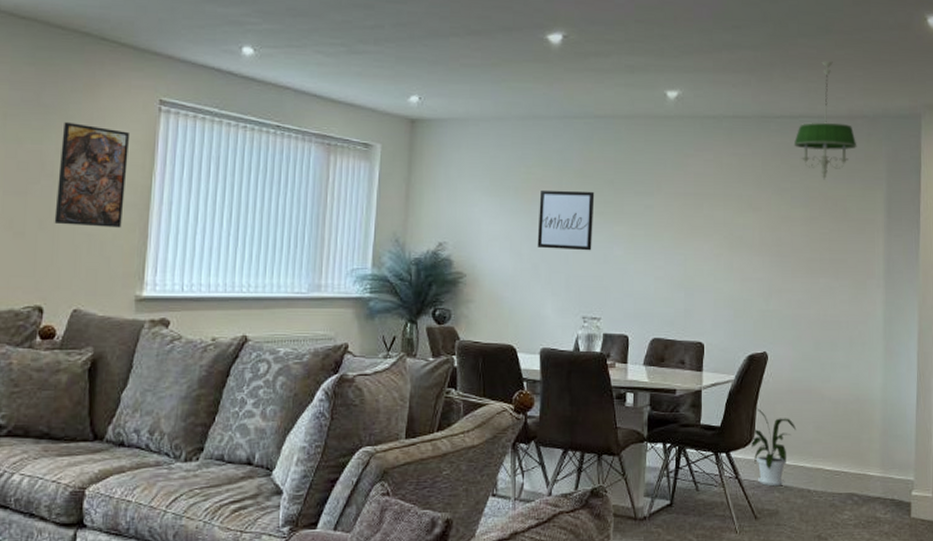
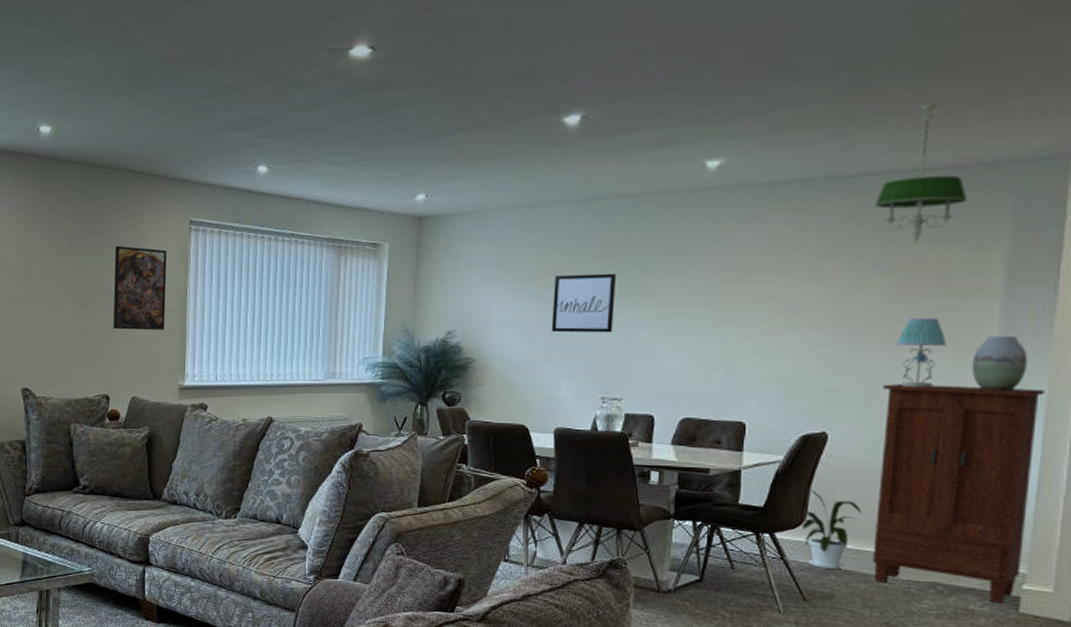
cabinet: none [806,307,917,510] -> present [872,384,1045,604]
table lamp: none [814,248,849,311] -> present [896,318,947,388]
vase: none [867,265,904,315] -> present [971,335,1028,392]

